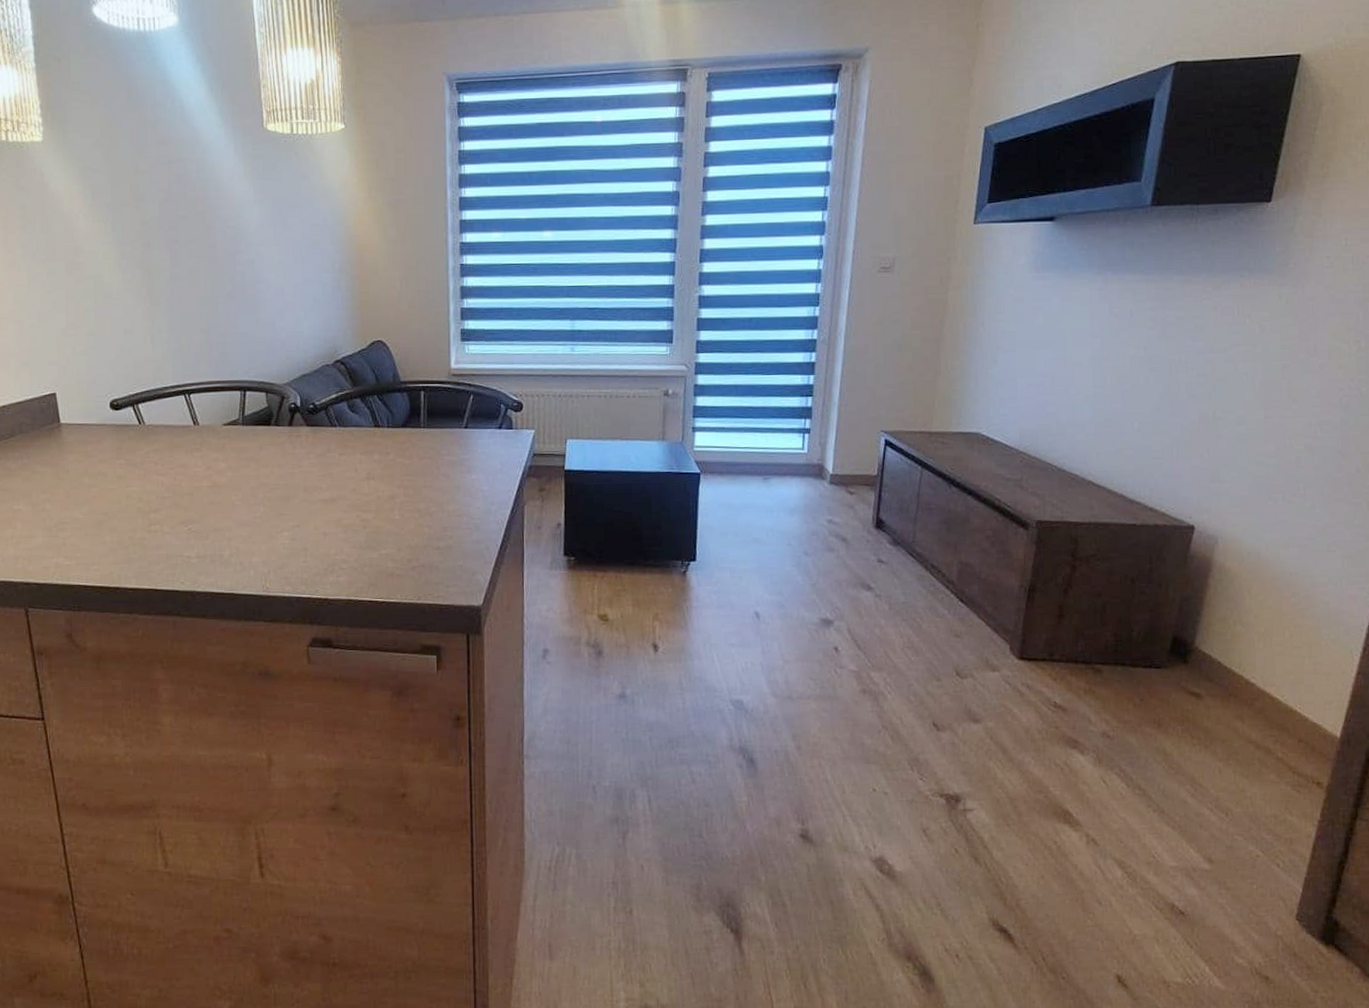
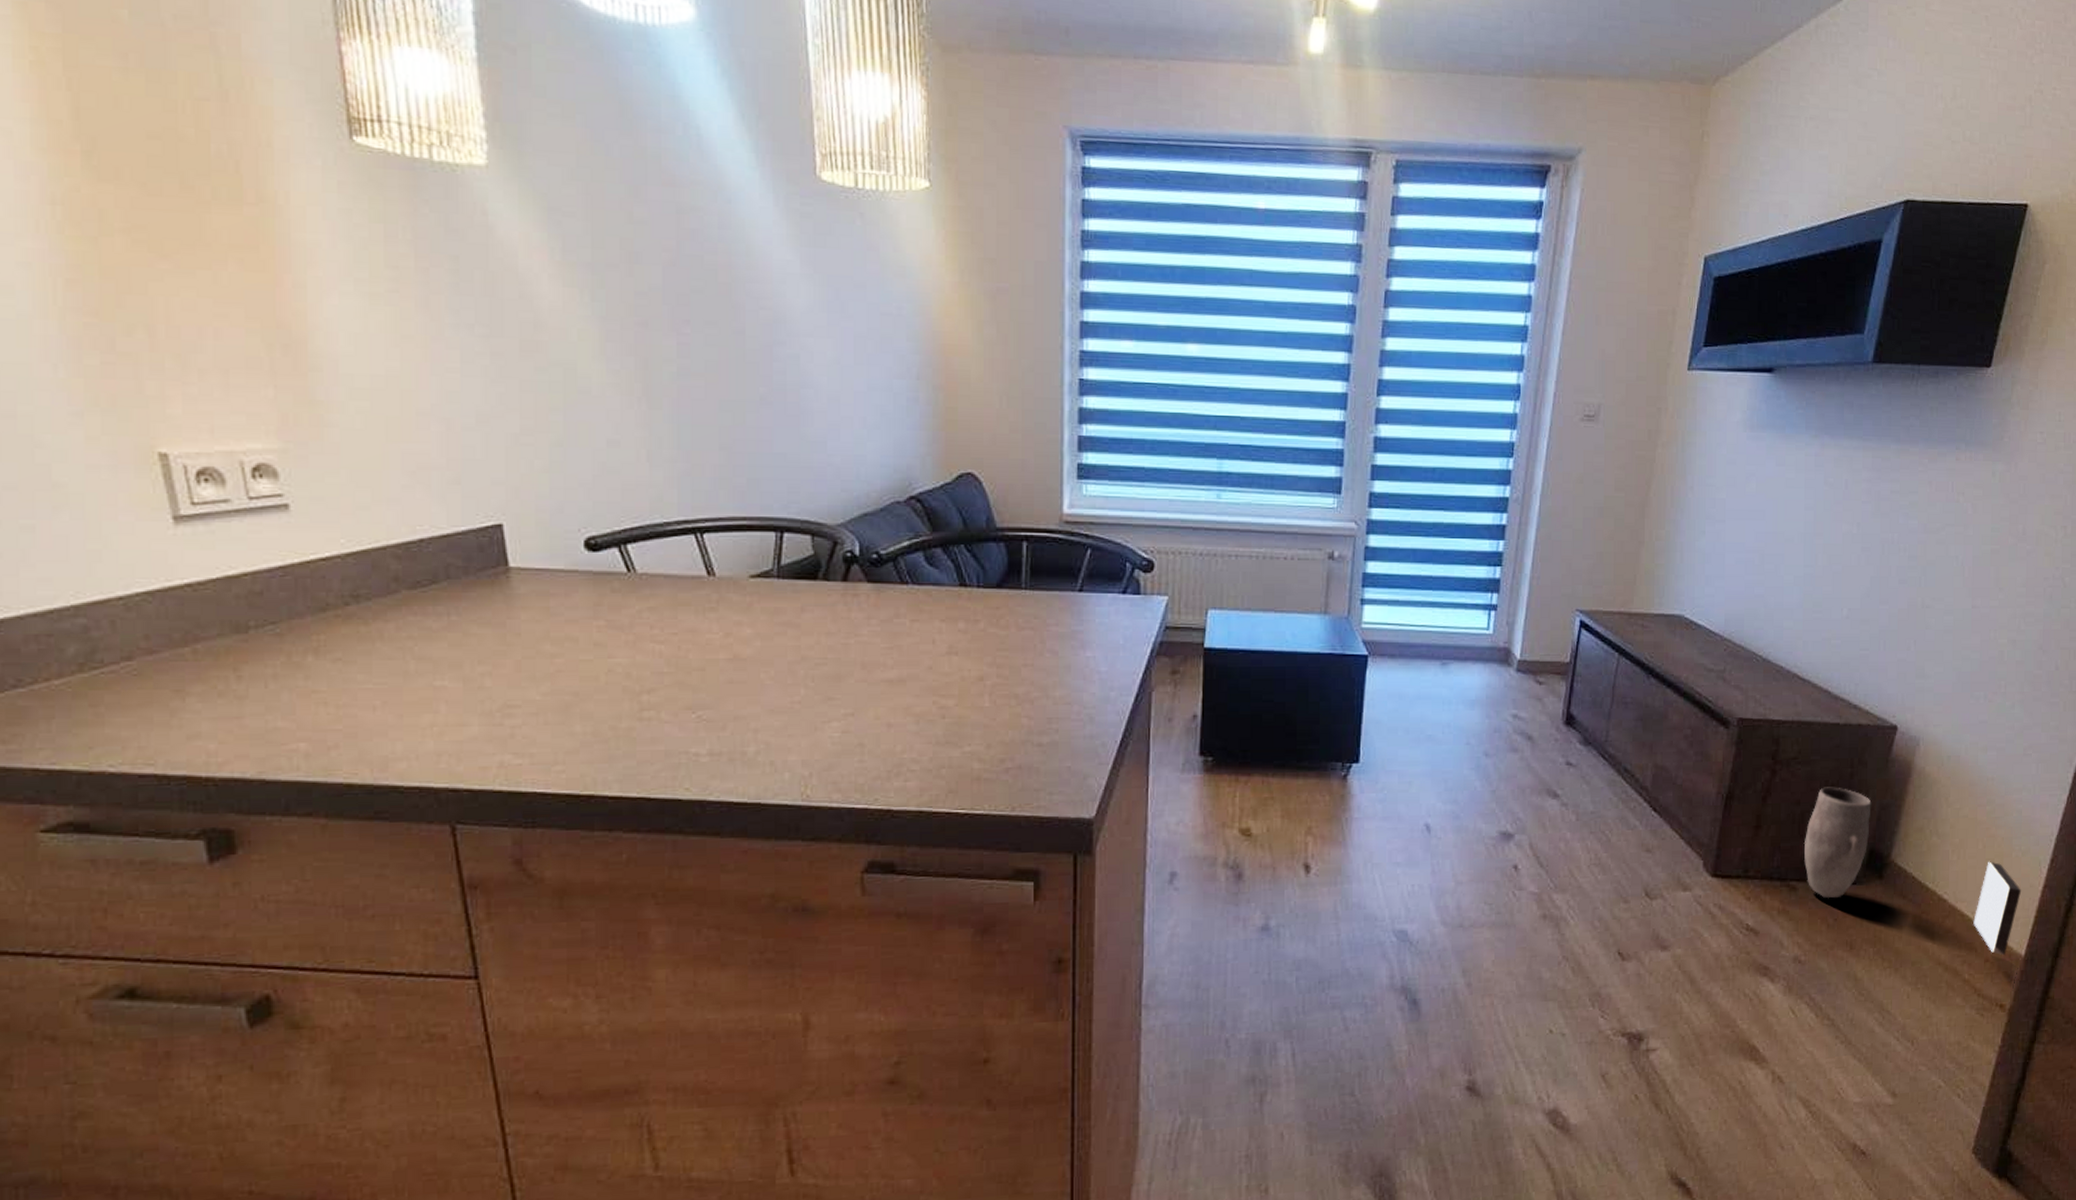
vase: none [1106,580,1334,737] -> present [1803,787,2022,956]

